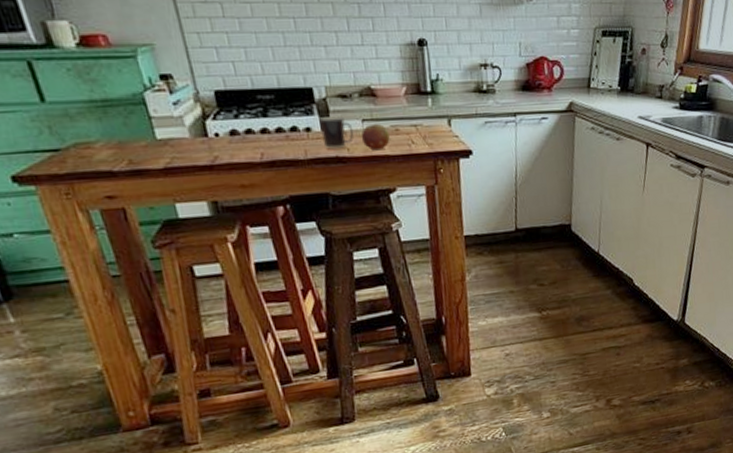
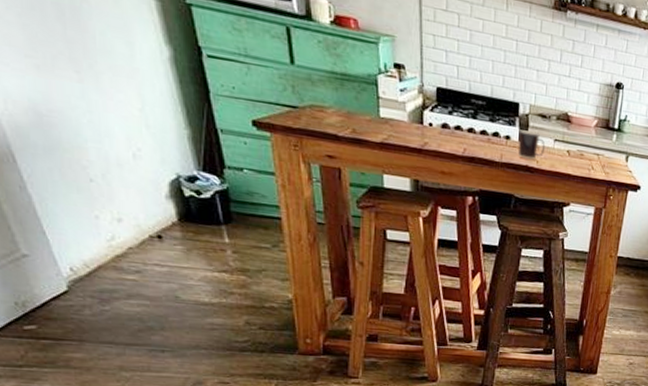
fruit: present [360,124,390,151] -> none [550,145,575,169]

